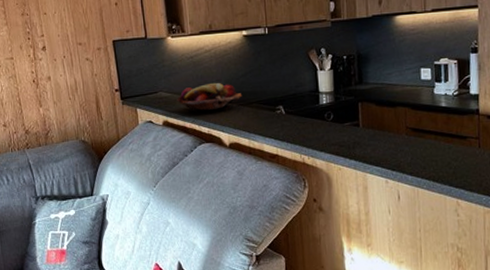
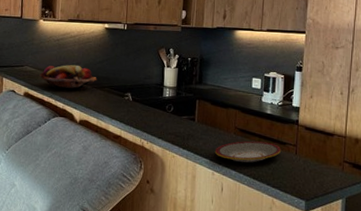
plate: none [385,139,462,165] -> present [214,141,282,163]

